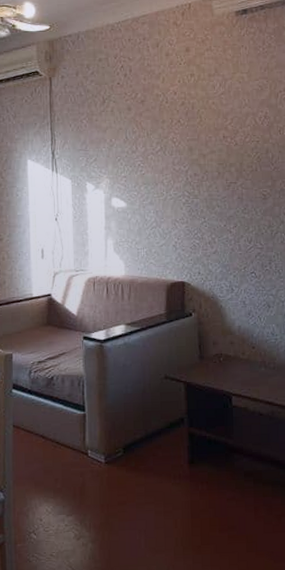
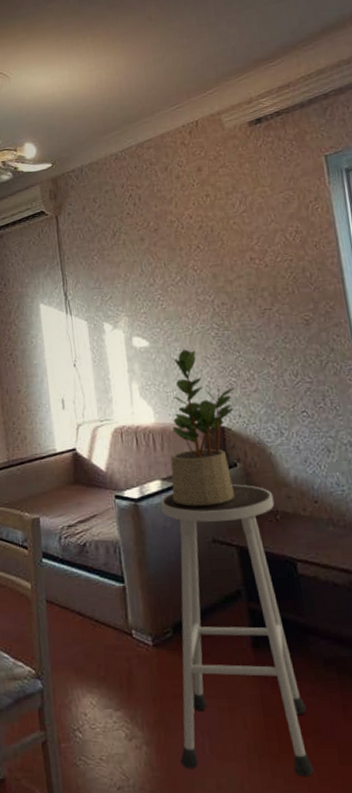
stool: none [119,331,226,563] -> present [160,484,314,778]
potted plant: none [134,213,197,348] -> present [170,349,235,506]

